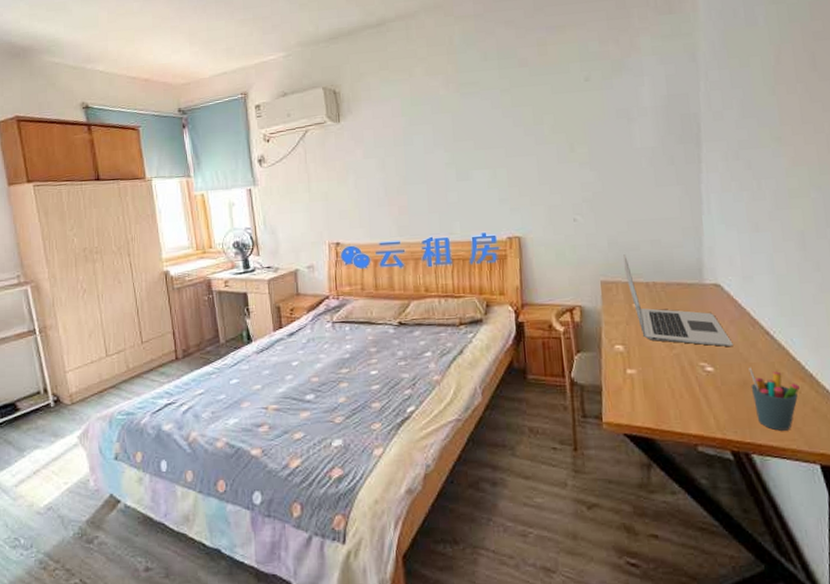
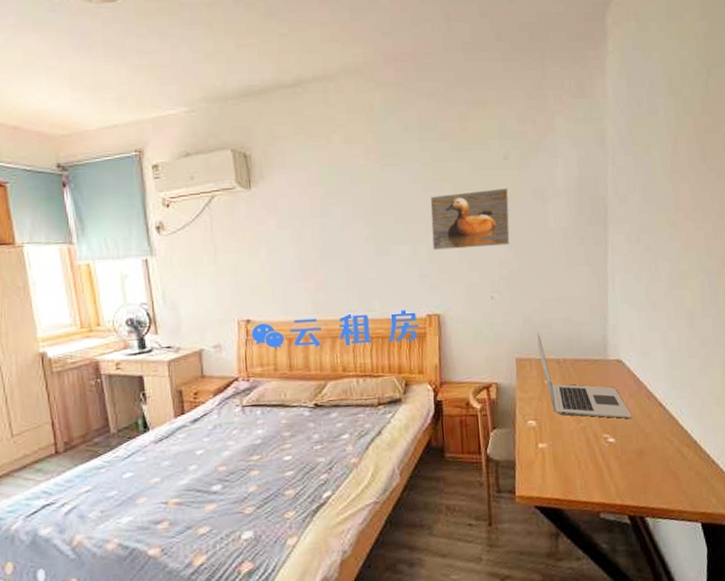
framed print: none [509,109,593,175] -> present [430,187,510,251]
pen holder: present [749,367,800,431] -> none [644,436,686,495]

